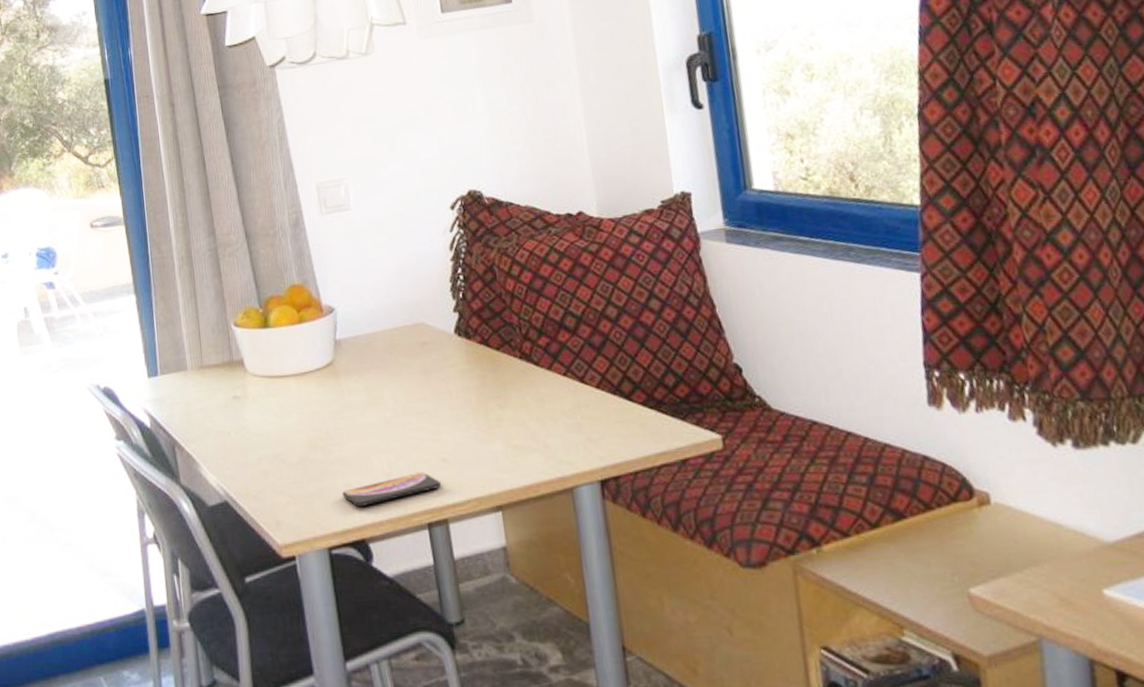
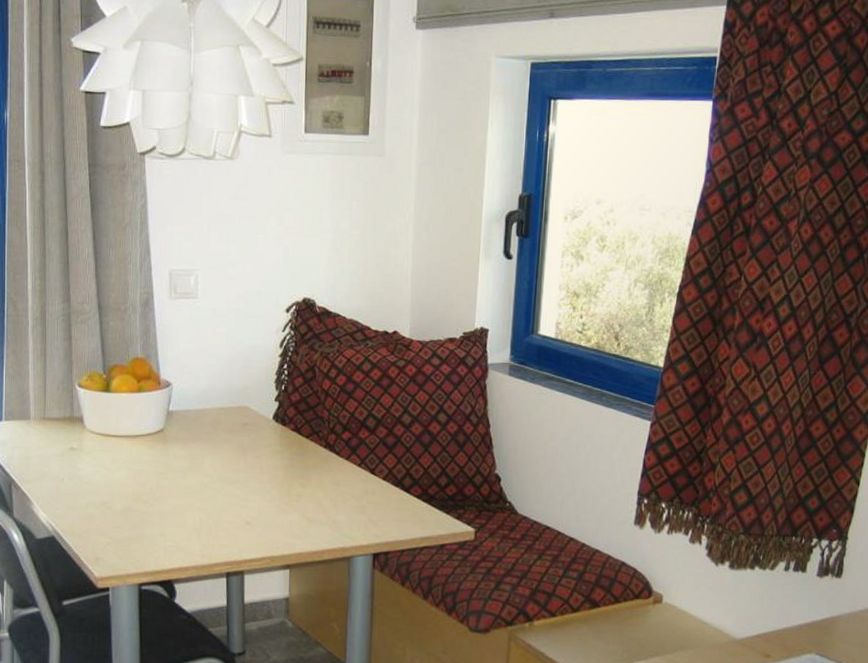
smartphone: present [342,472,442,507] -> none [157,531,243,553]

